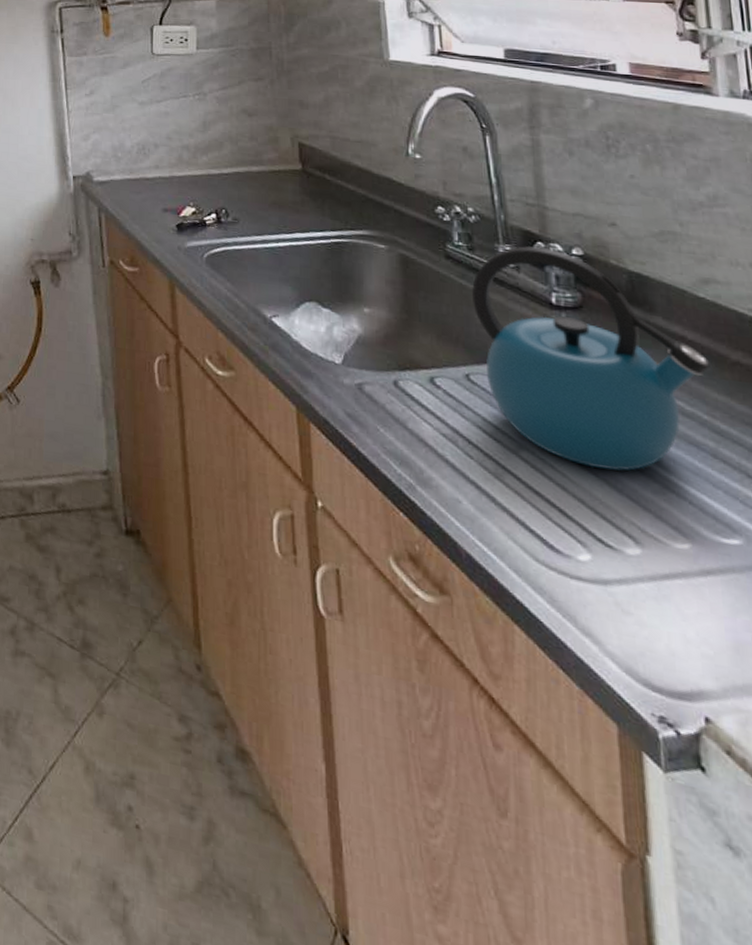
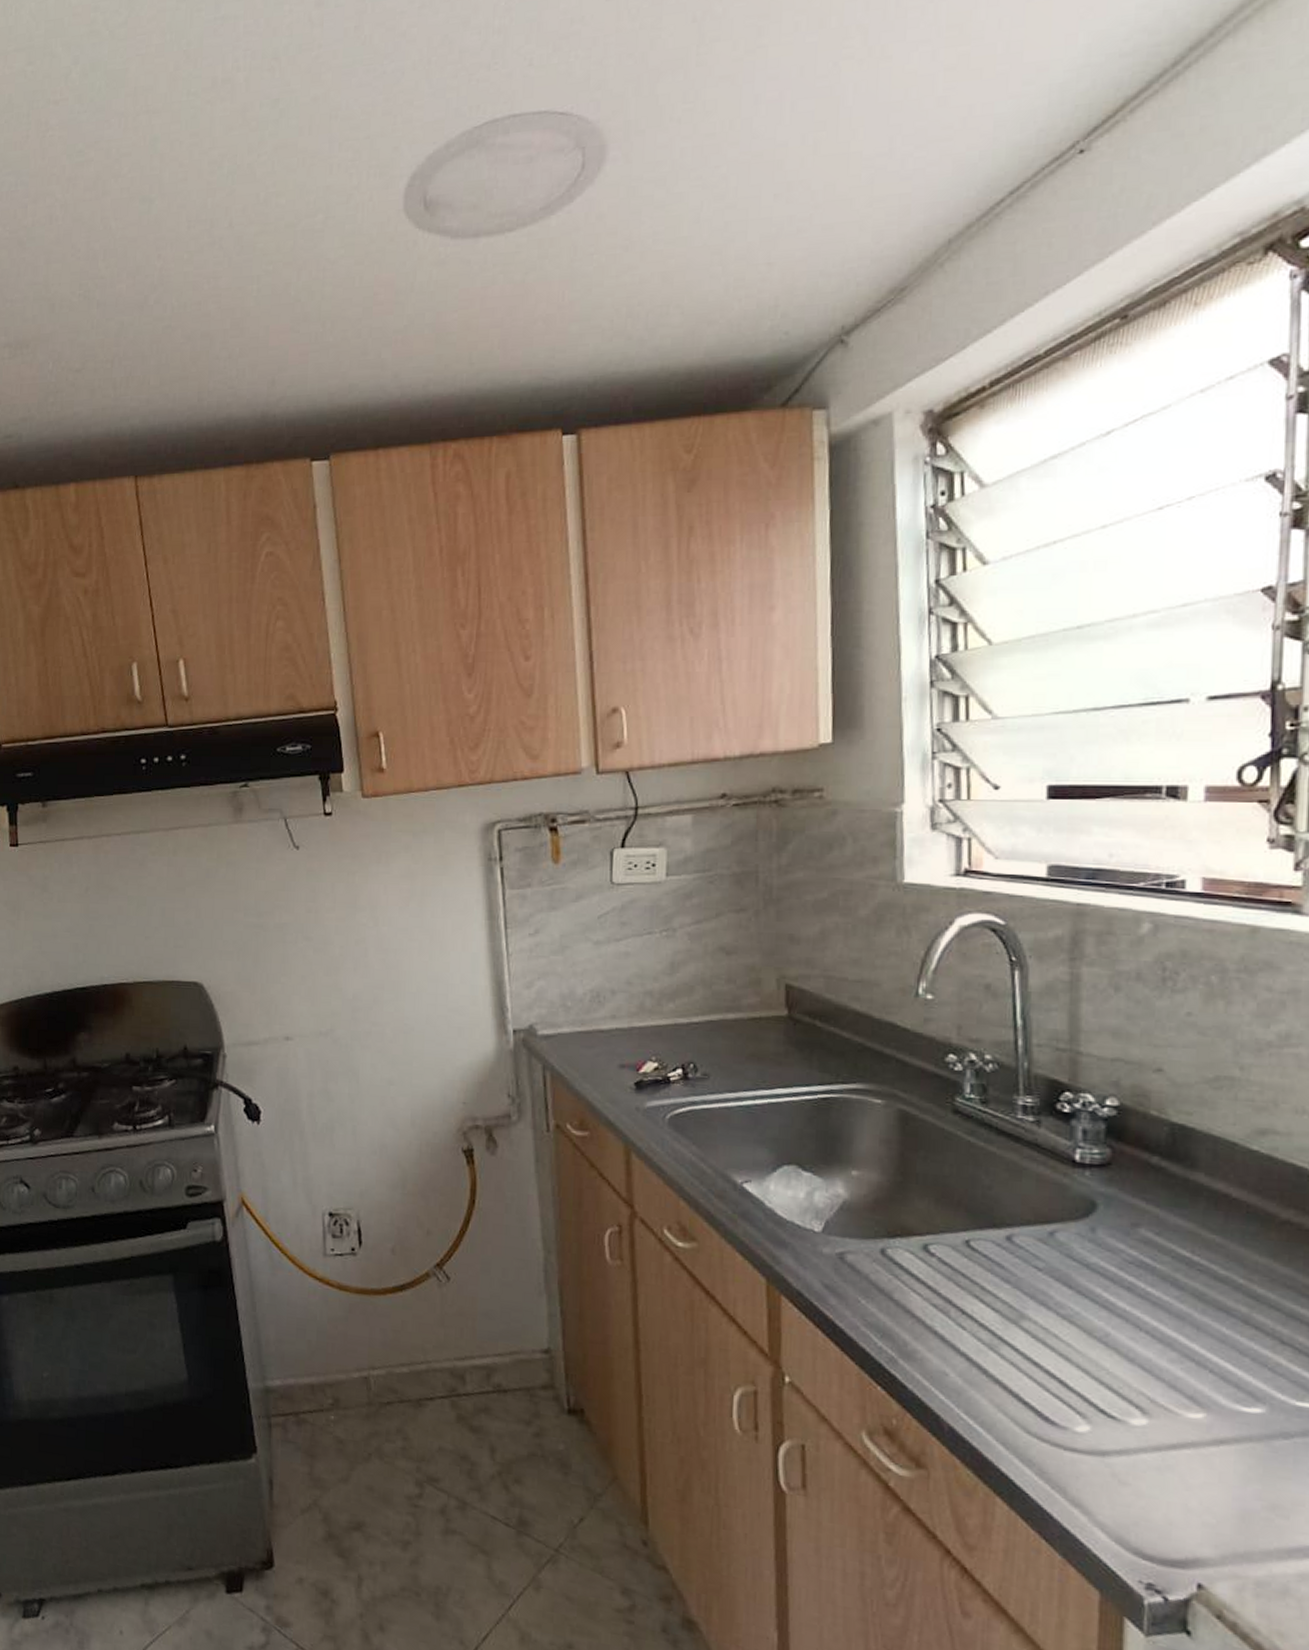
kettle: present [472,246,712,471] -> none [981,1097,1257,1340]

